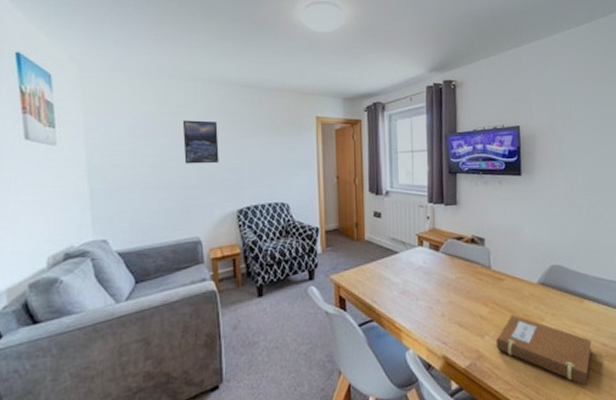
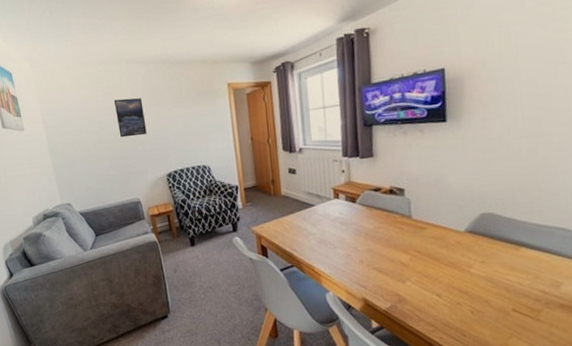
notebook: present [495,314,592,387] -> none [417,261,529,332]

